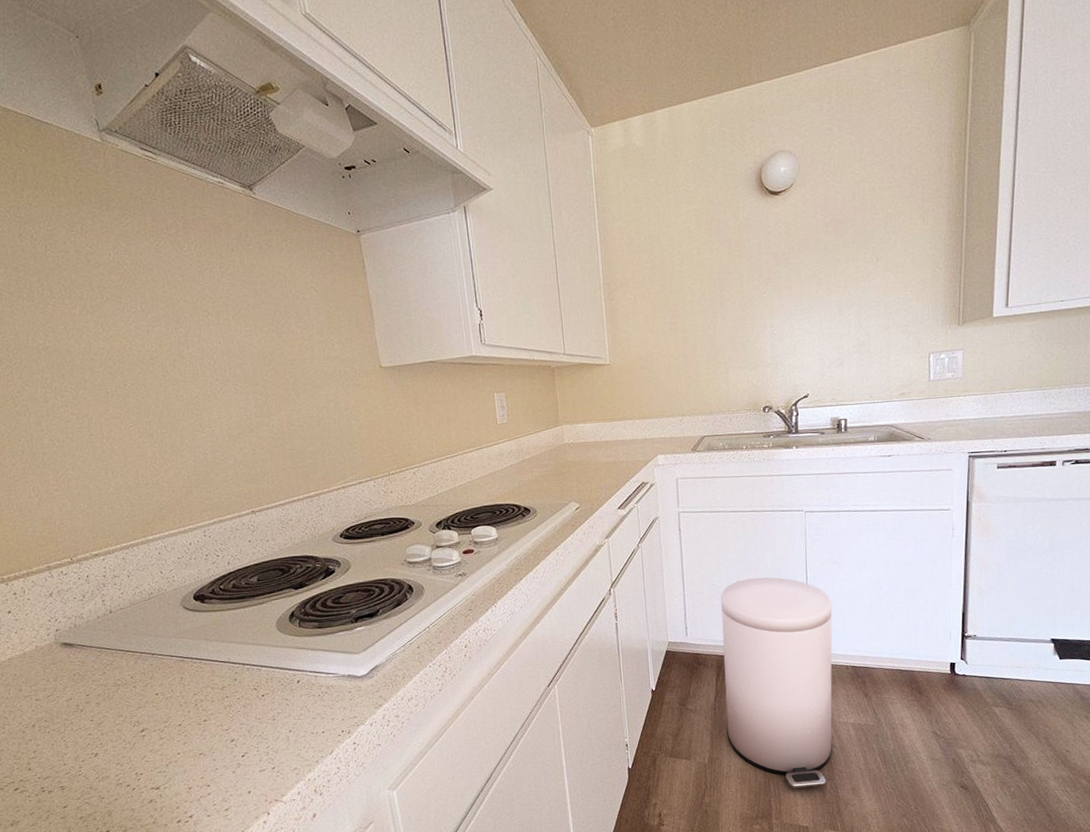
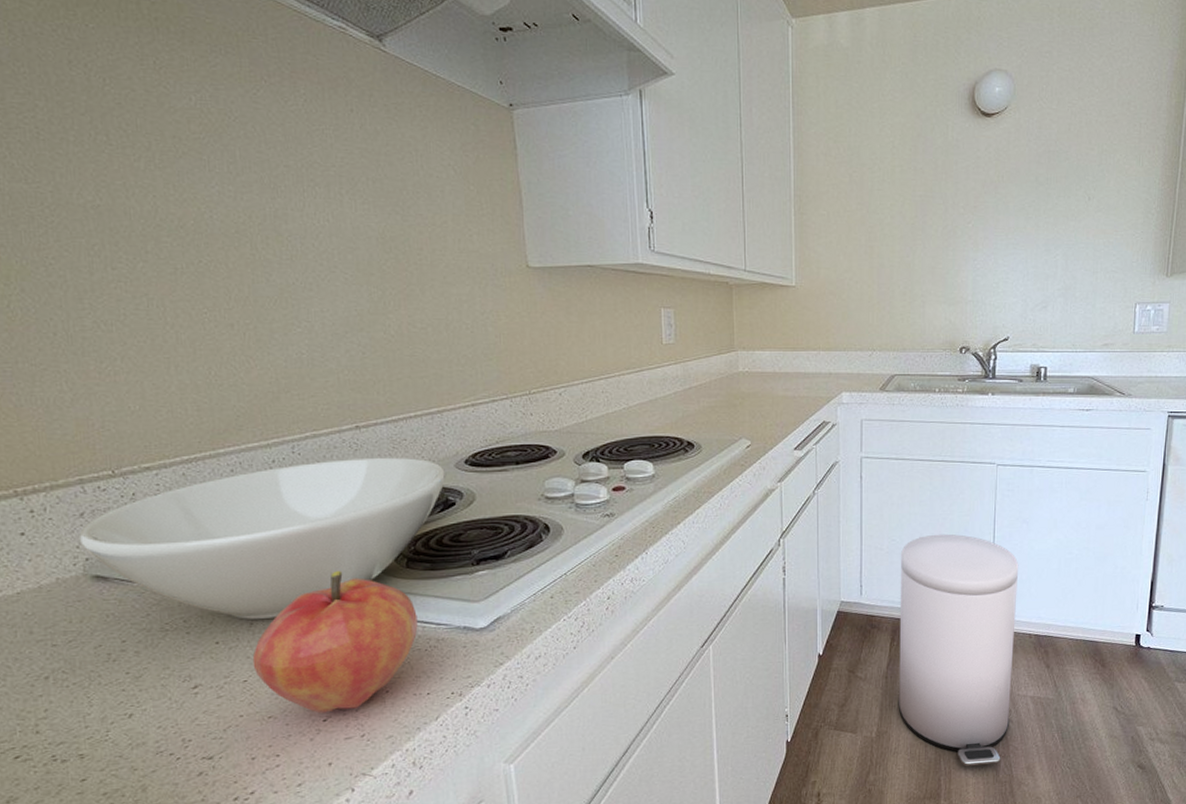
bowl: none [49,534,326,675] -> present [78,457,447,620]
fruit: none [184,631,311,750] -> present [252,570,418,713]

